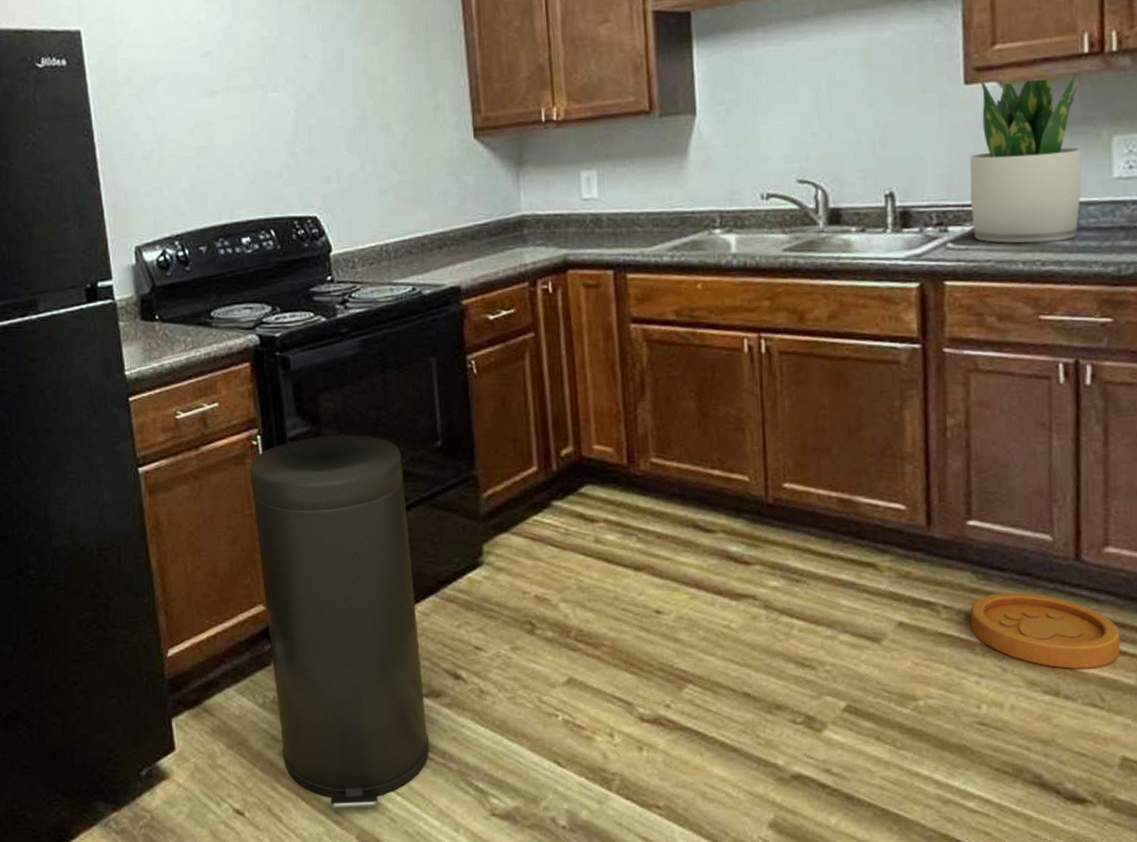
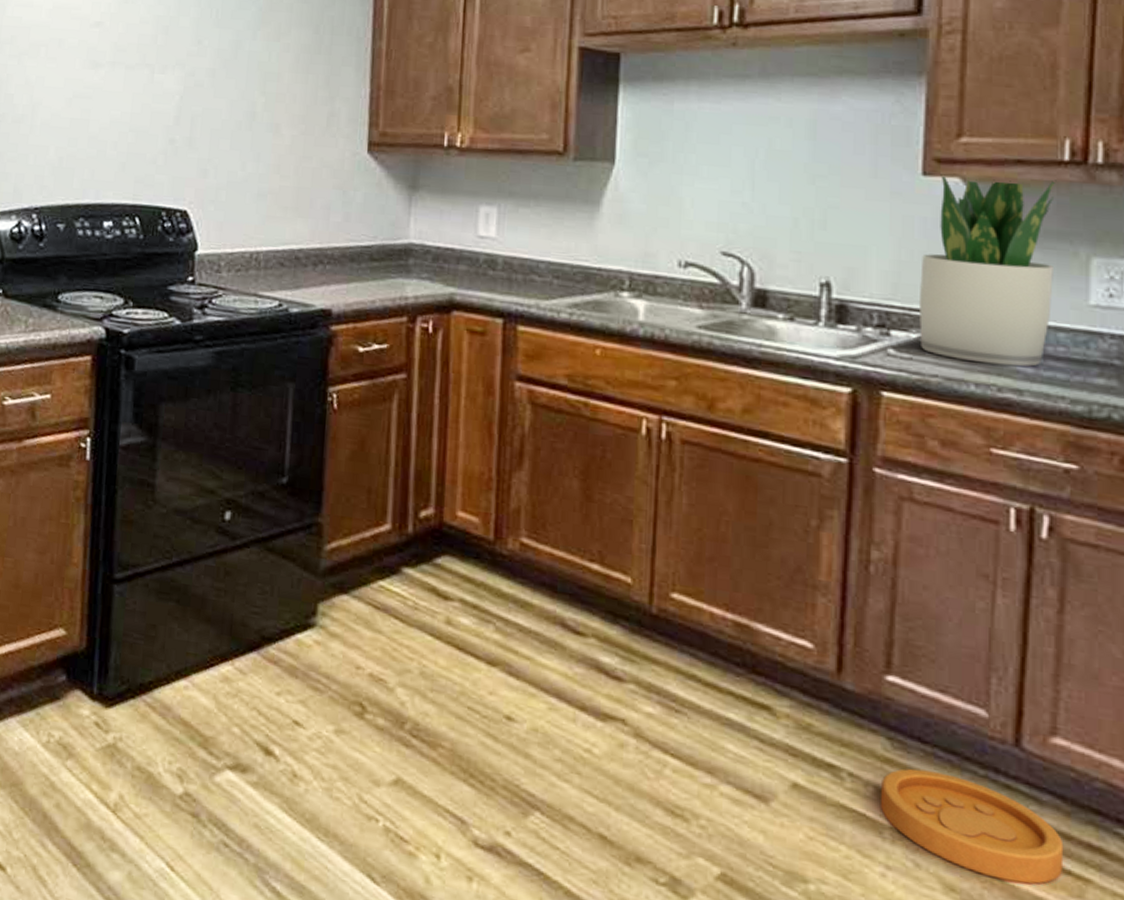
pedal bin: present [250,434,429,810] -> none [59,449,242,890]

